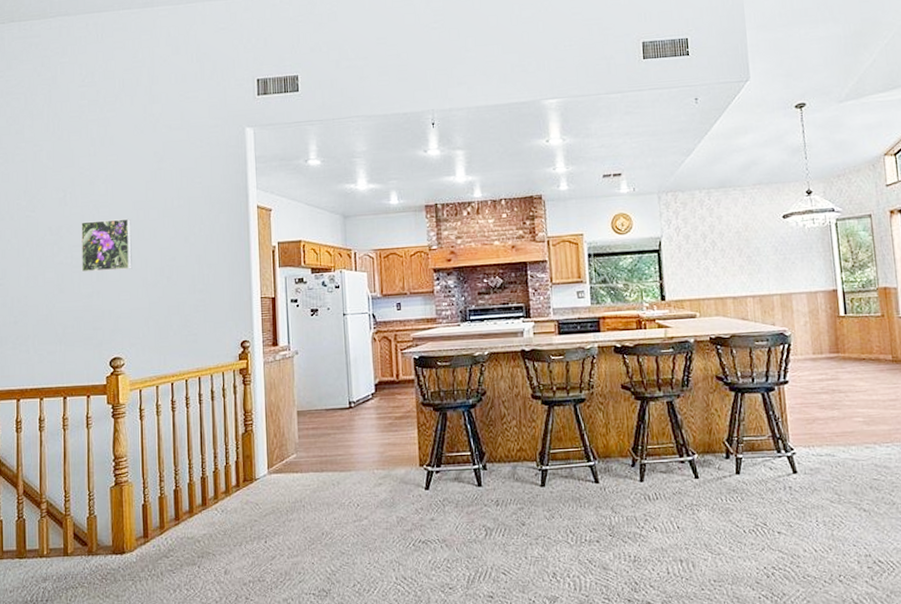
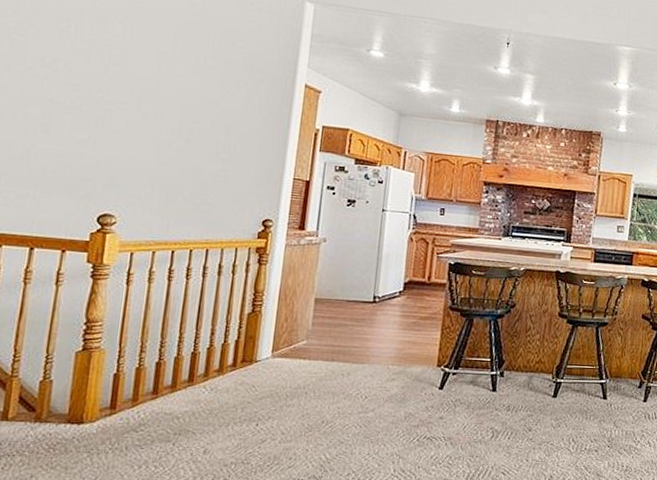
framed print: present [80,218,132,273] -> none [76,60,150,123]

